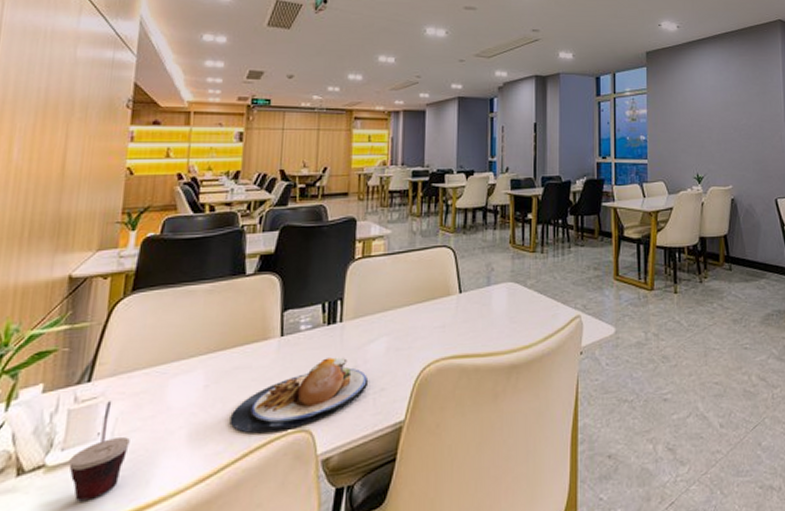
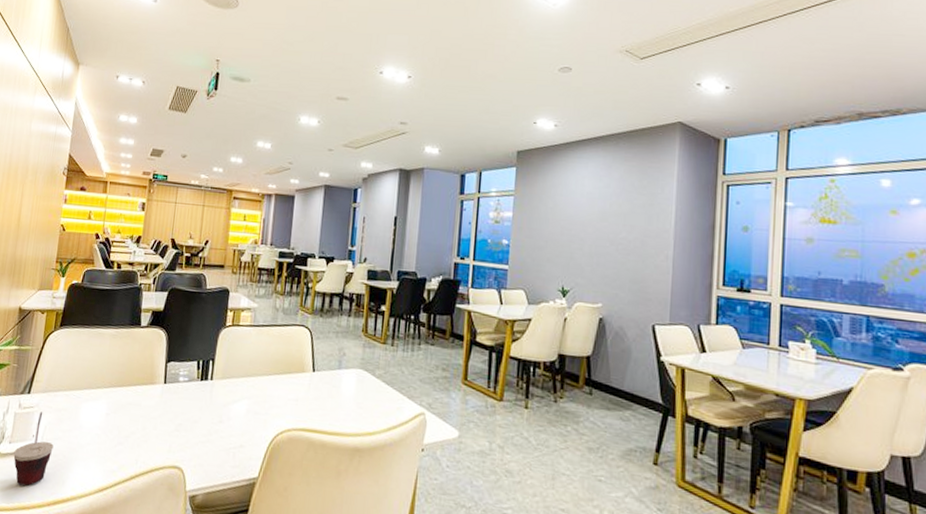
plate: present [229,357,369,434] -> none [123,409,231,464]

